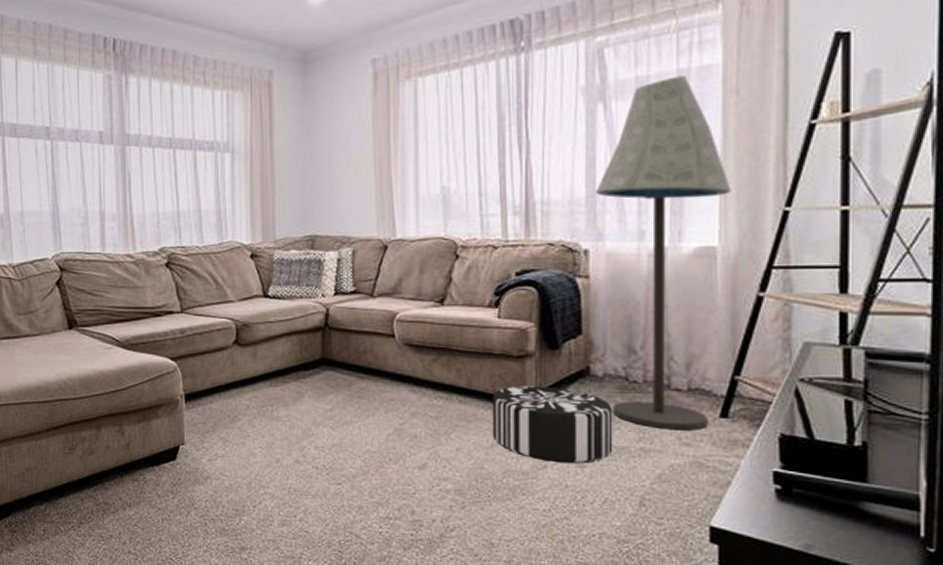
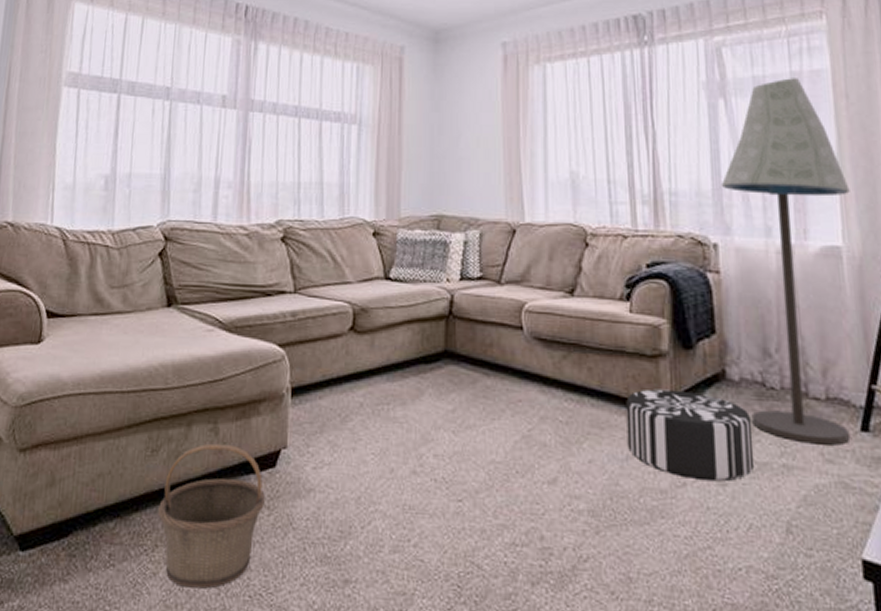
basket: none [80,442,169,555] -> present [158,443,265,589]

